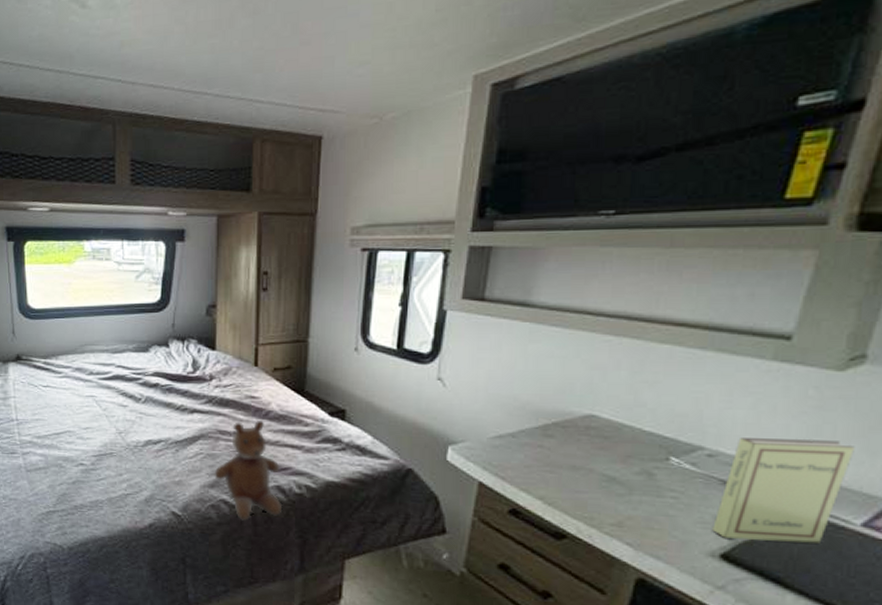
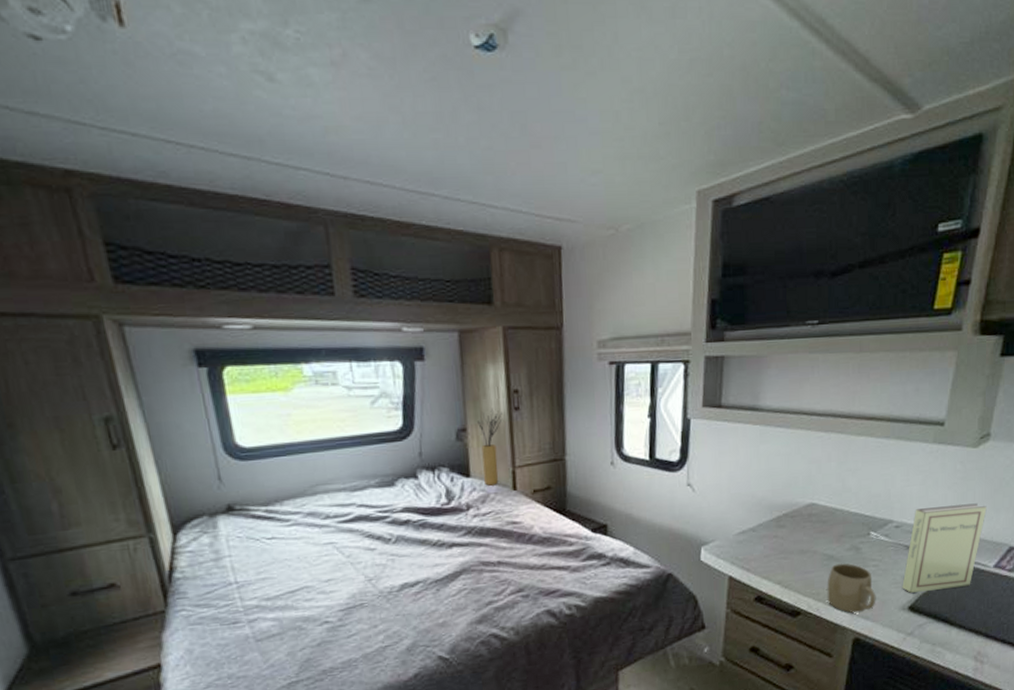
teddy bear: present [214,420,283,521] -> none [480,545,555,652]
vase: none [227,287,251,360] -> present [478,408,503,486]
mug: none [603,488,673,550] -> present [827,563,876,614]

